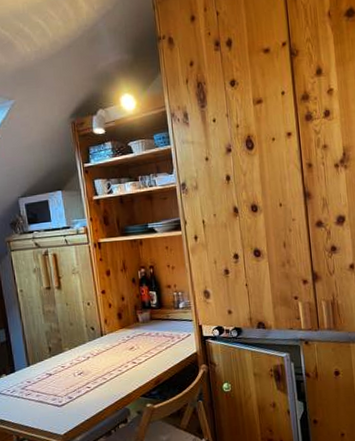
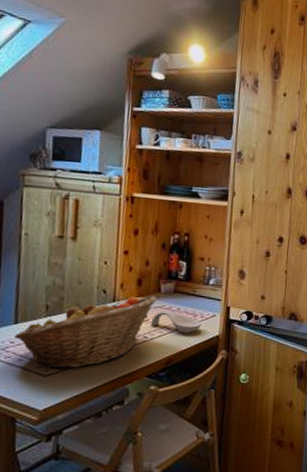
fruit basket: none [30,325,138,400] -> present [14,295,158,369]
spoon rest: none [136,337,180,354] -> present [151,311,202,333]

